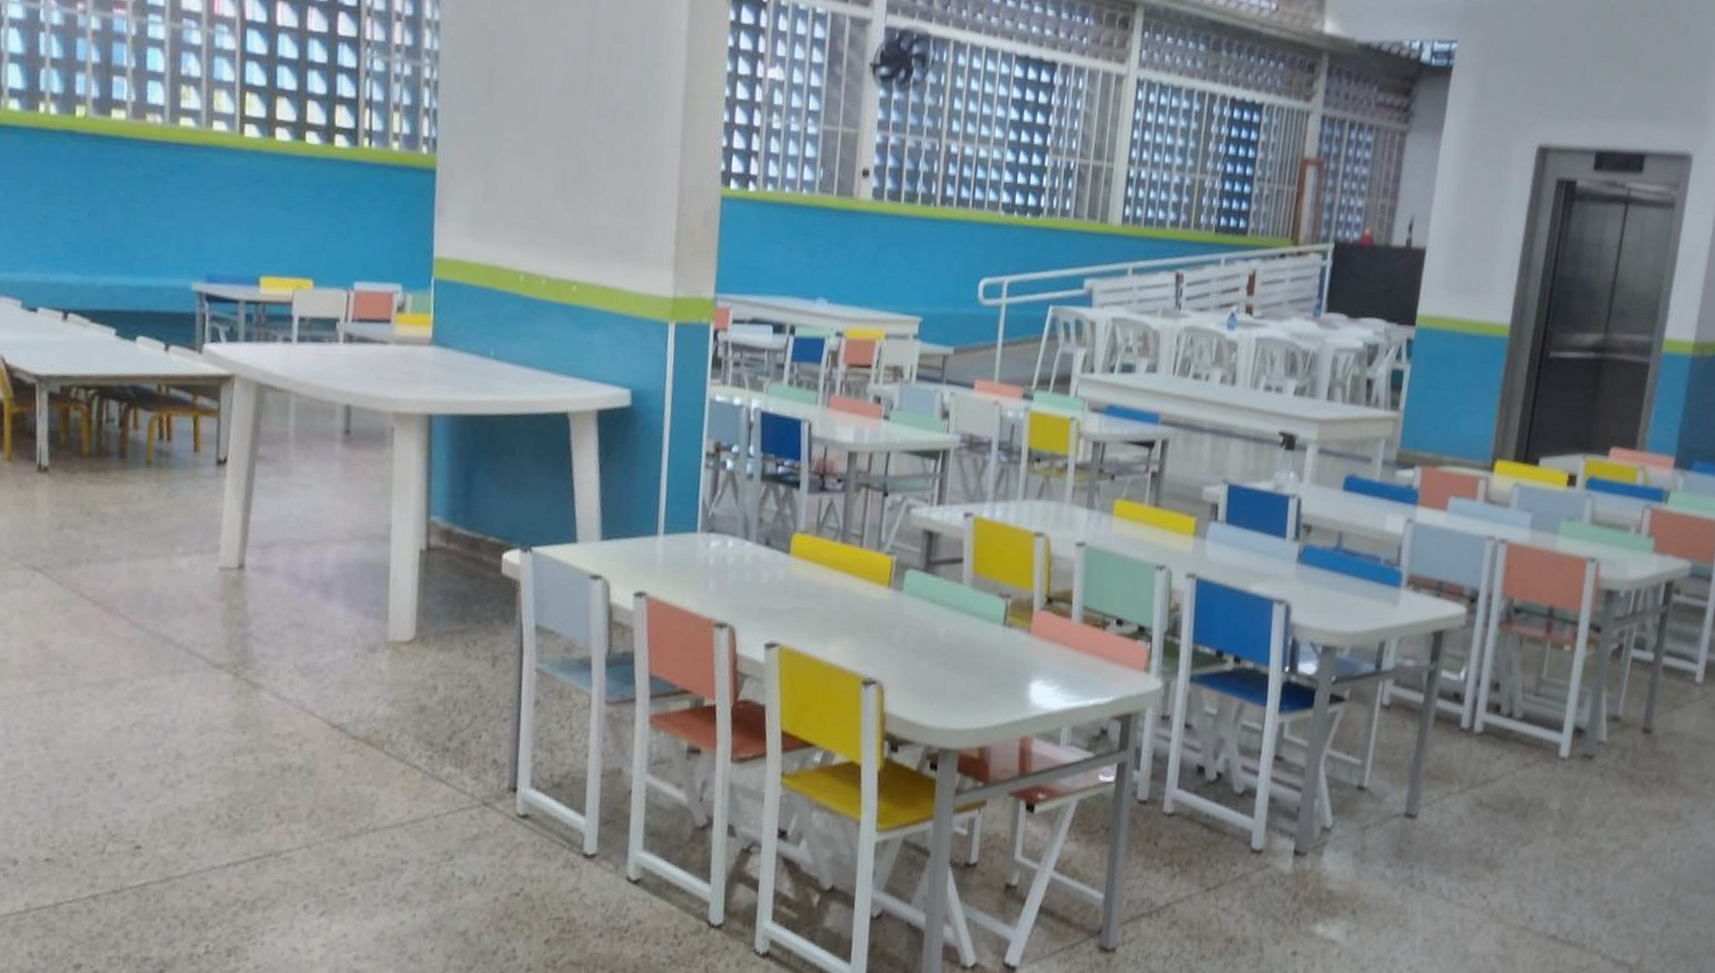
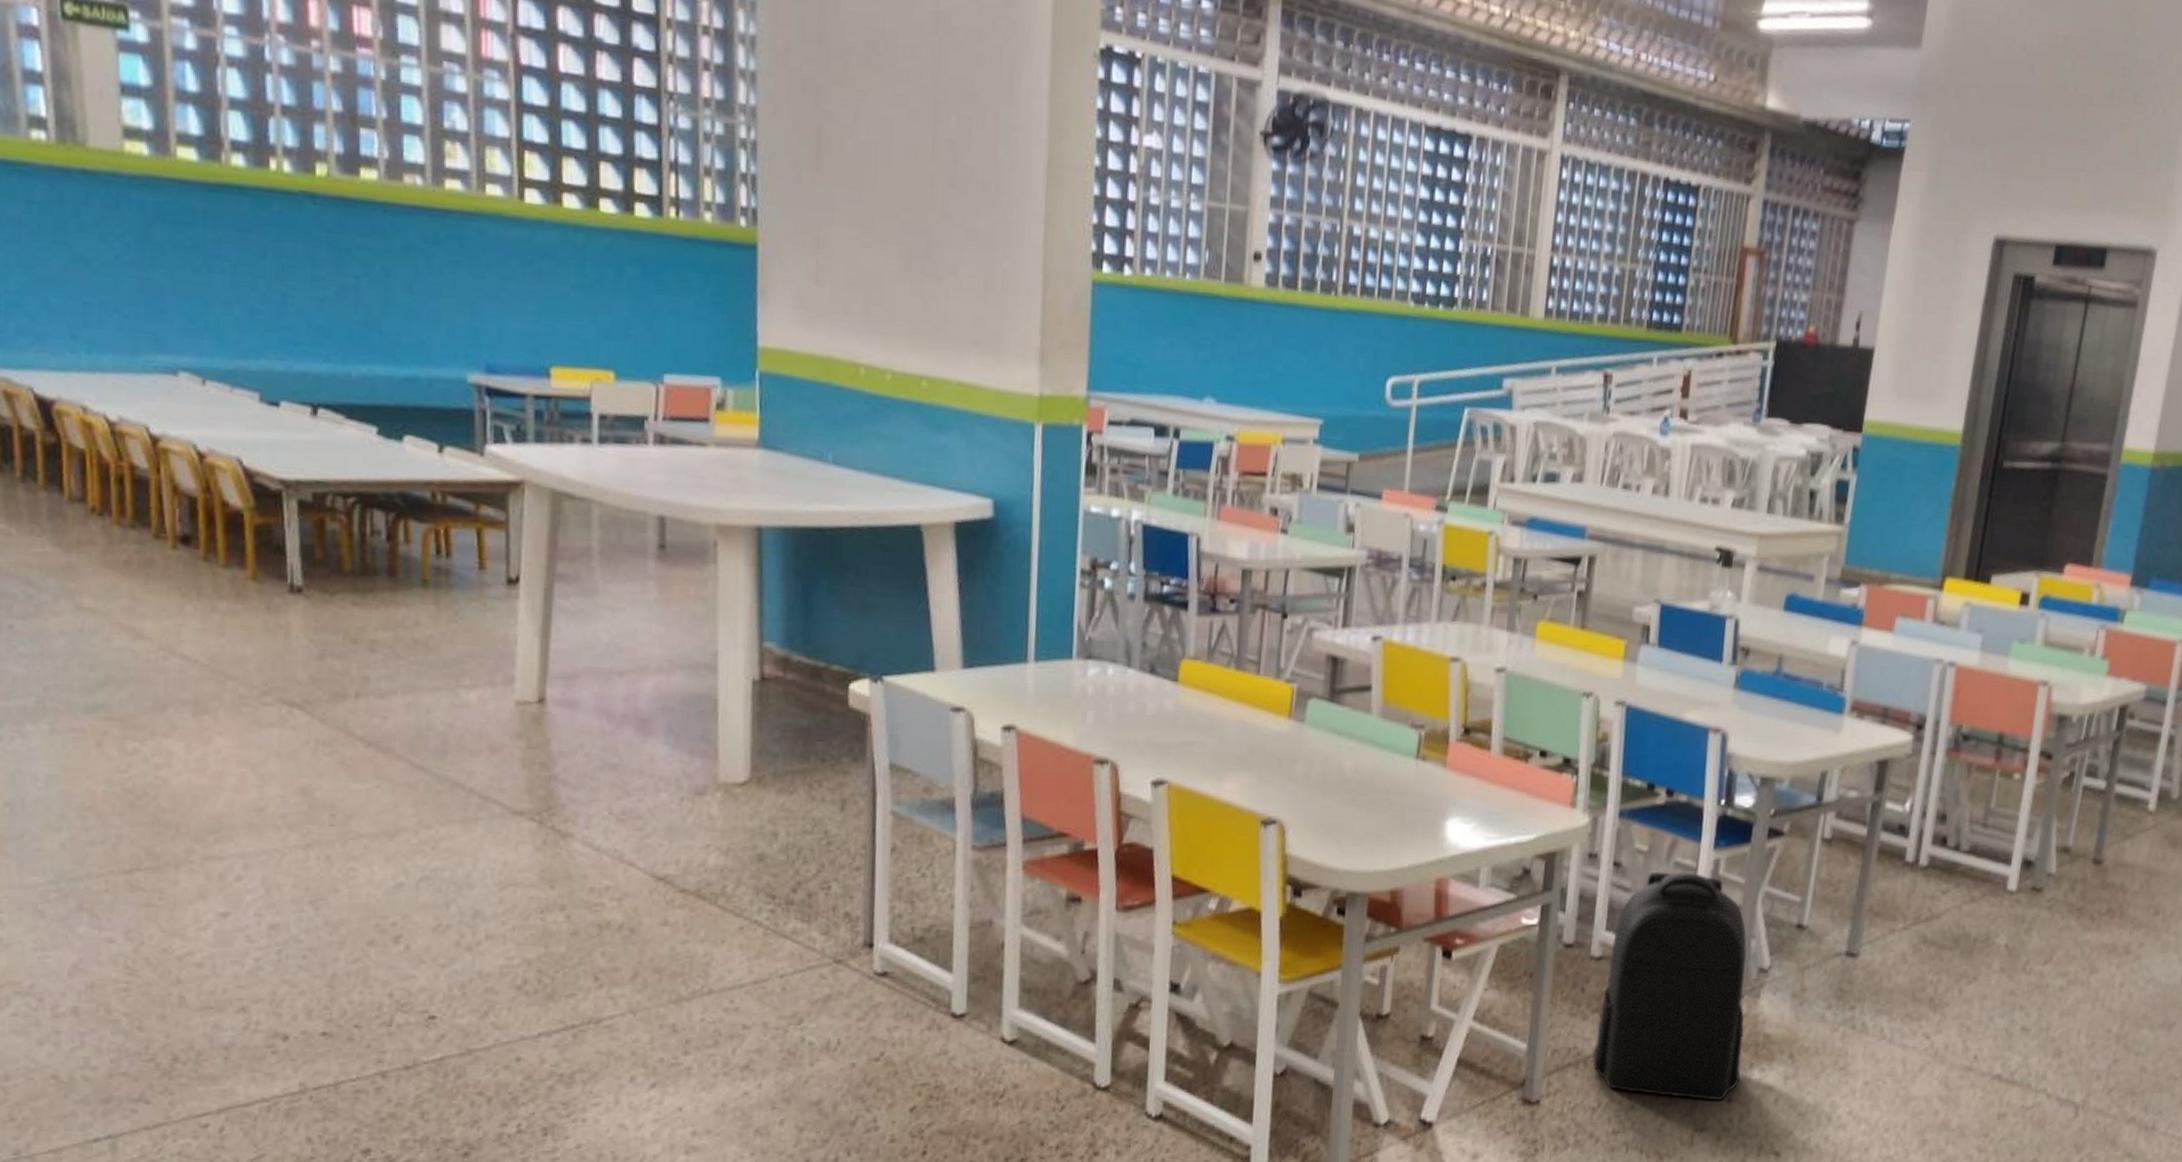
backpack: none [1164,733,1311,953] -> present [1592,871,1748,1101]

